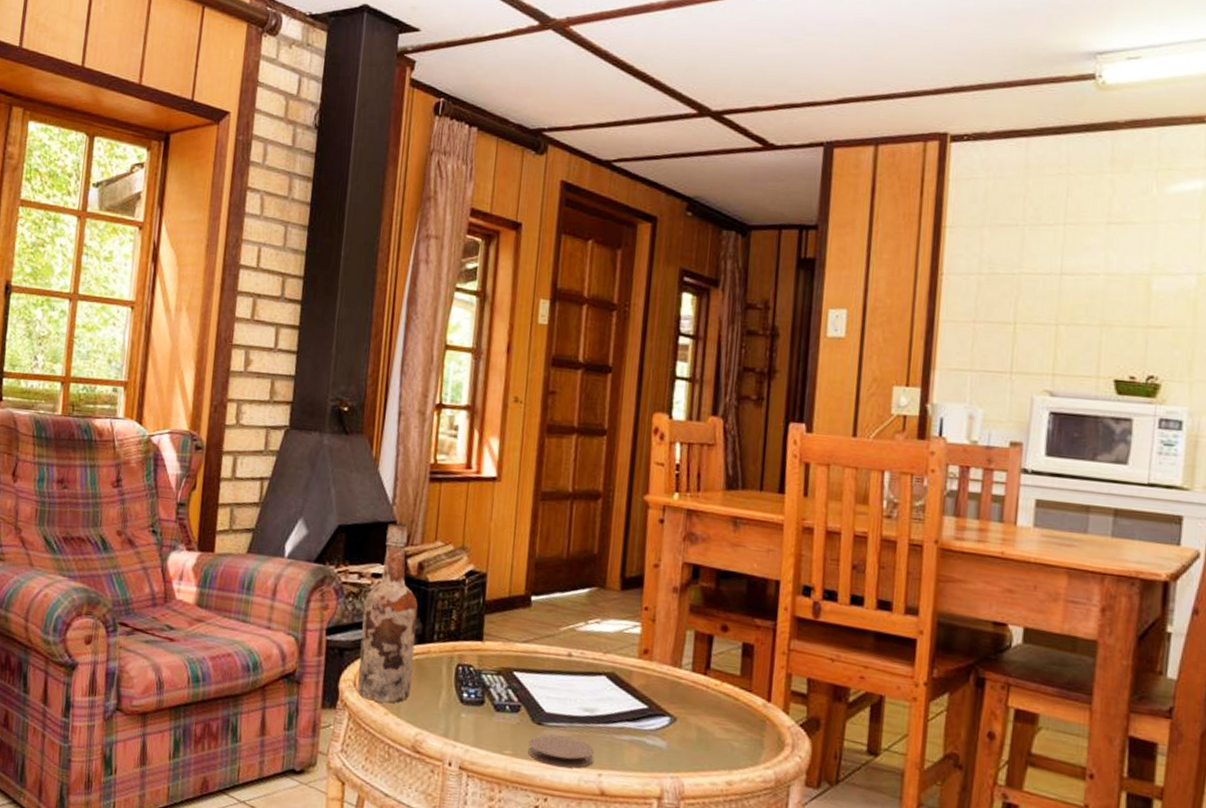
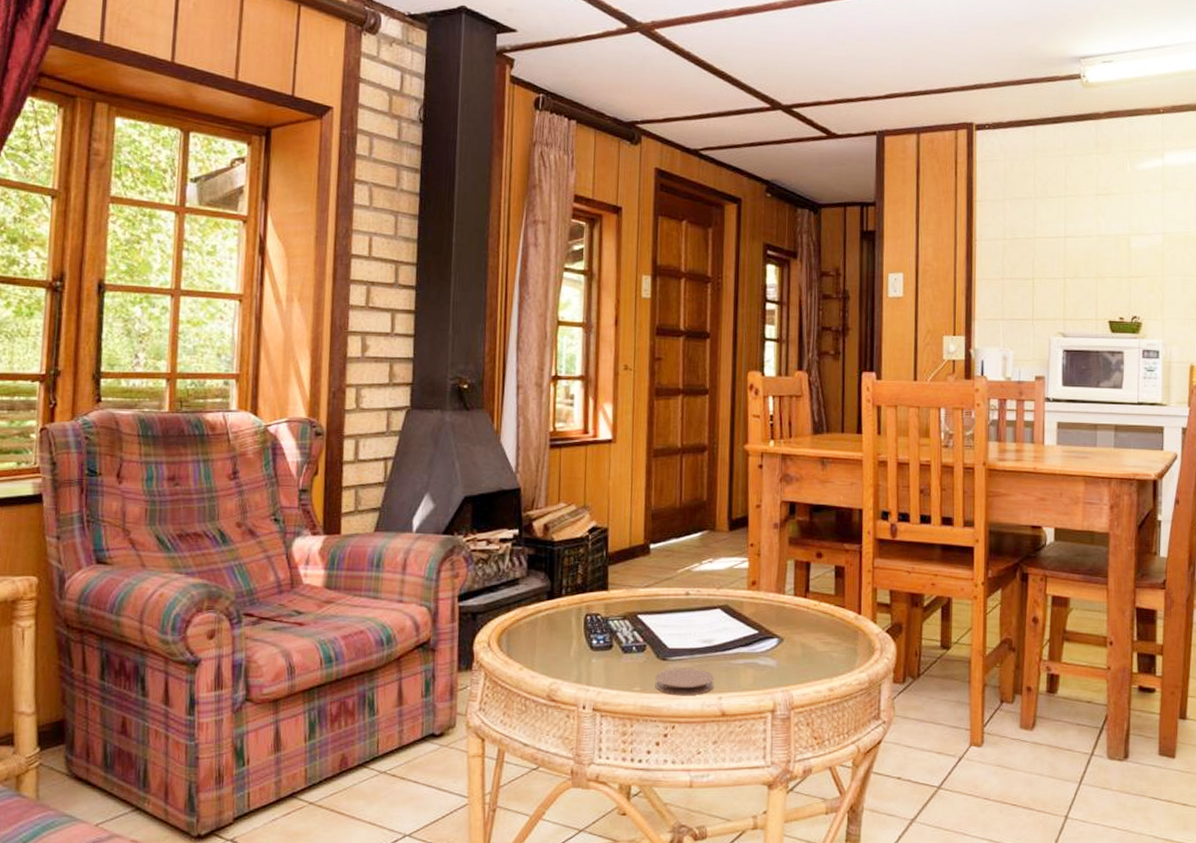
wine bottle: present [357,523,418,703] -> none [492,490,546,659]

